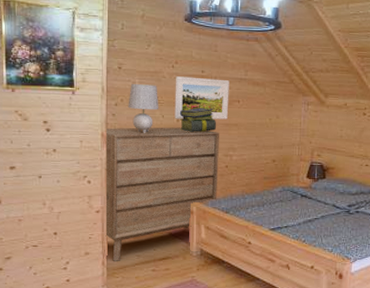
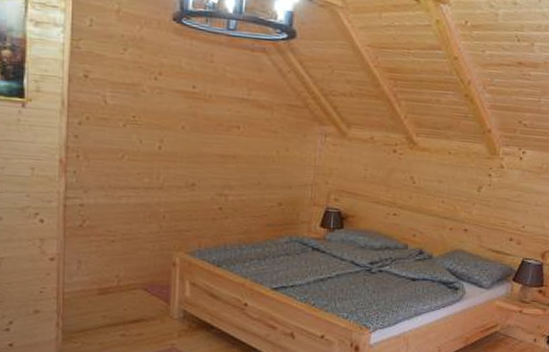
dresser: present [105,127,219,261] -> none [61,152,212,322]
table lamp: present [128,84,159,133] -> none [95,98,136,162]
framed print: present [174,76,229,119] -> none [155,91,228,150]
stack of books: present [180,107,216,133] -> none [162,132,209,165]

